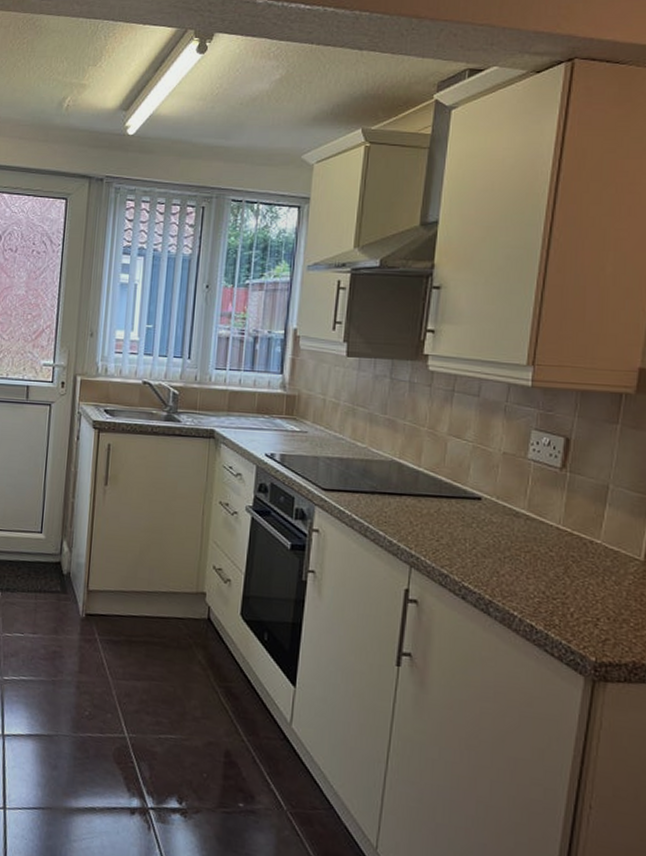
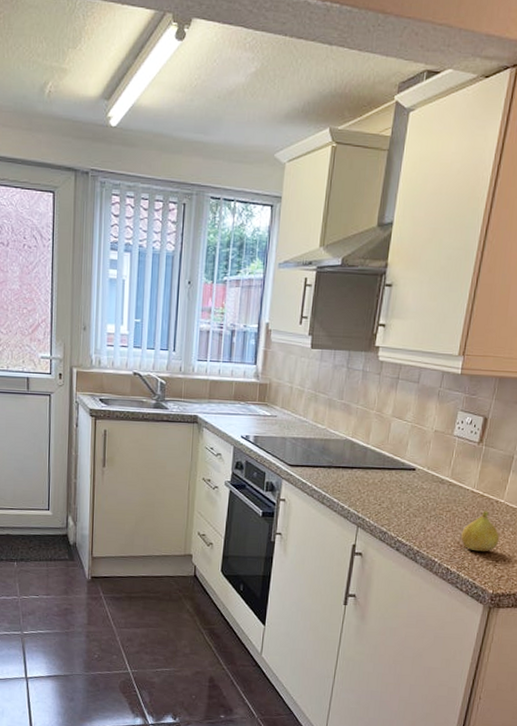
fruit: none [547,553,599,607] -> present [461,511,500,552]

